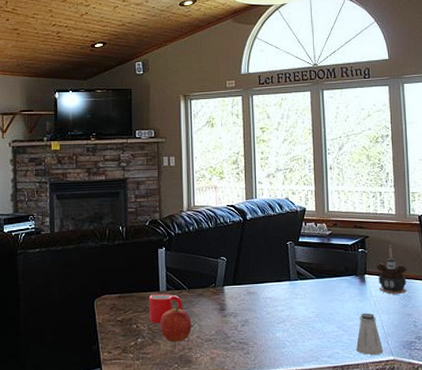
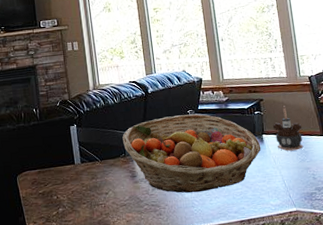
mug: present [149,293,183,324] -> none [65,166,98,194]
apple: present [160,307,192,342] -> none [78,177,107,210]
fruit basket: none [214,246,362,332] -> present [122,114,262,193]
saltshaker: present [356,313,384,355] -> none [260,169,287,208]

